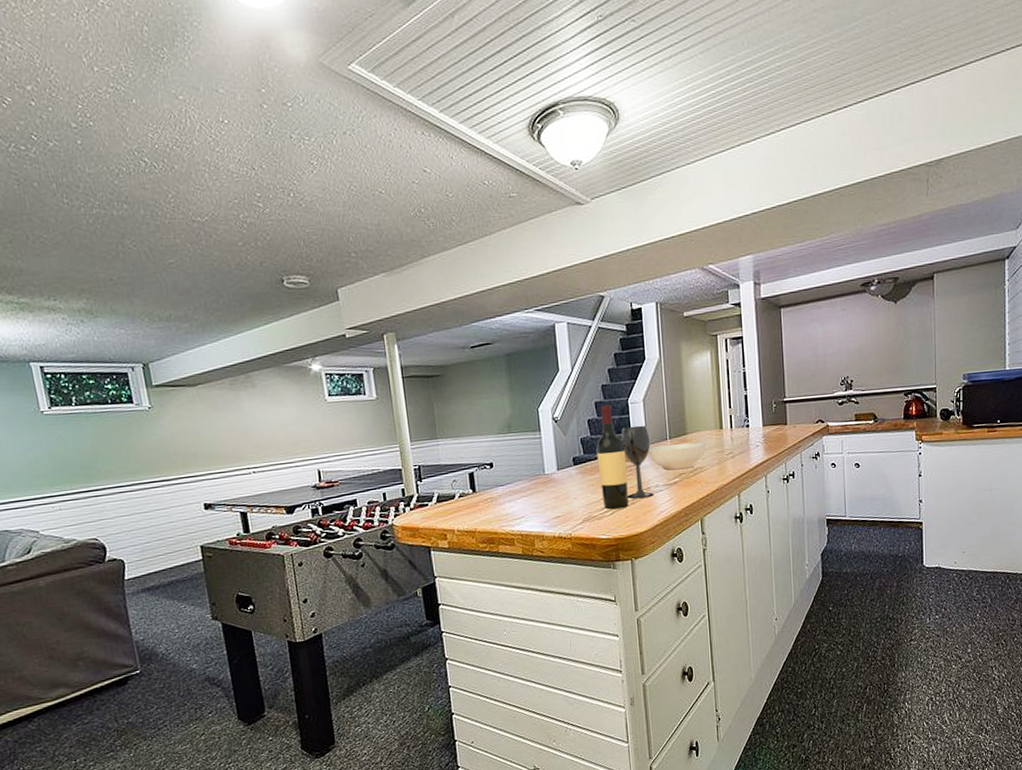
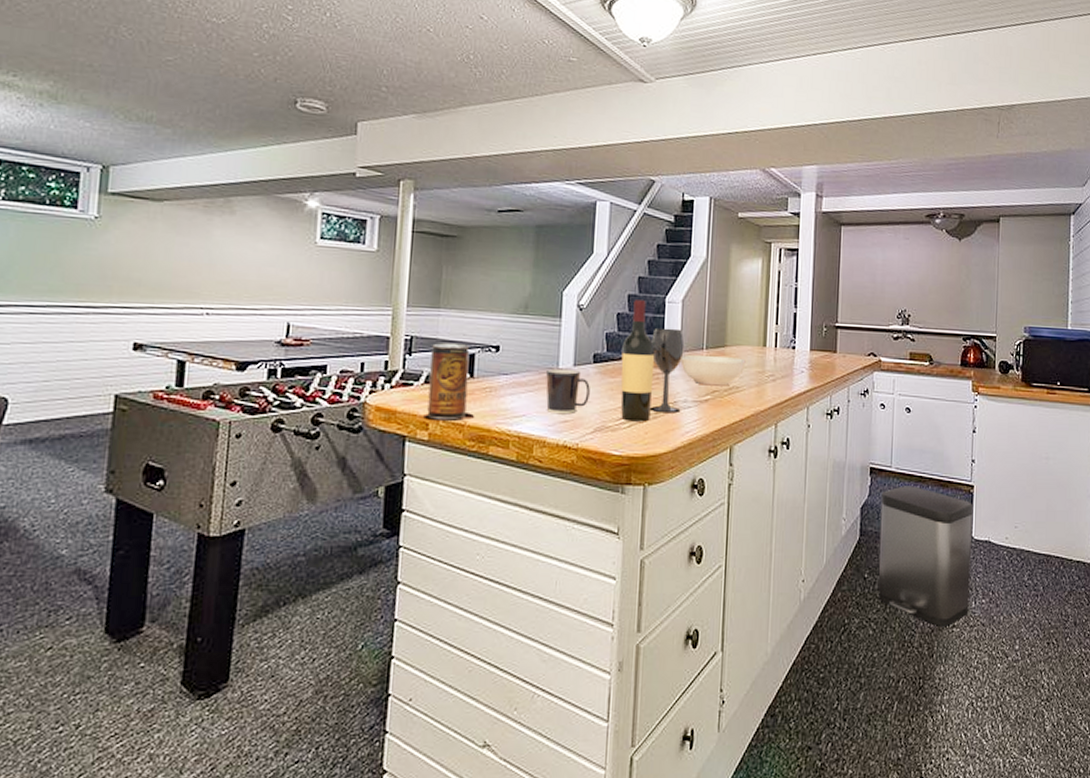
canned coffee: none [437,465,483,532] -> present [422,343,476,422]
mug: none [535,473,575,513] -> present [545,369,590,415]
pedal bin: none [838,529,924,642] -> present [877,486,972,626]

